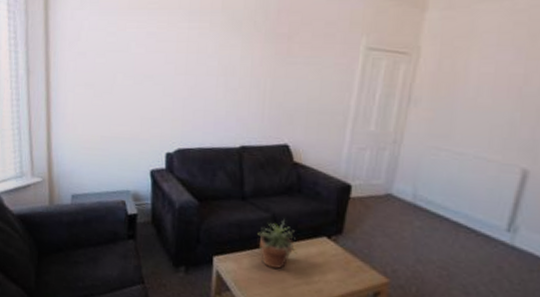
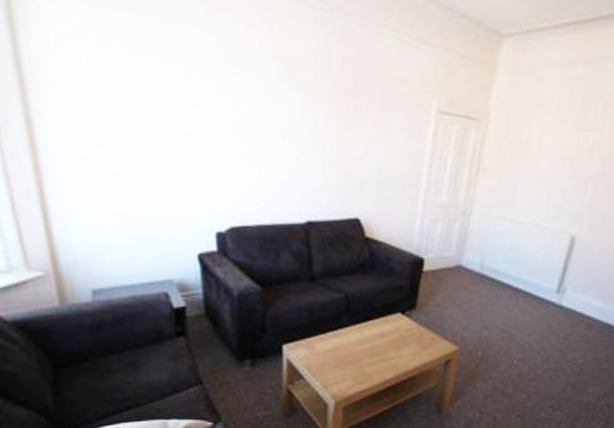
potted plant: present [258,220,297,269] -> none [330,300,372,351]

